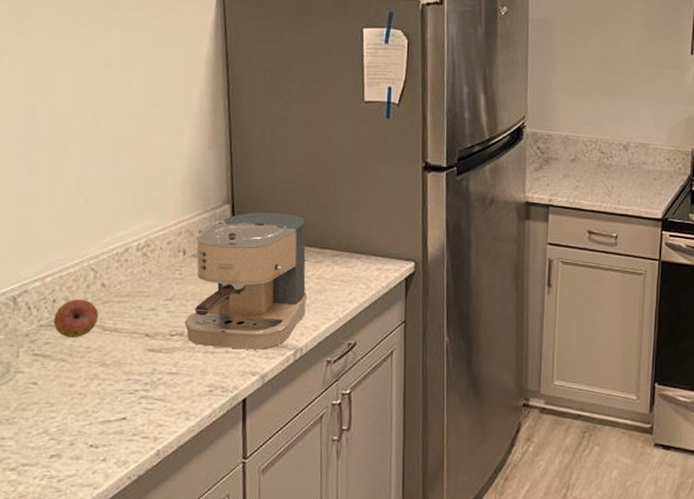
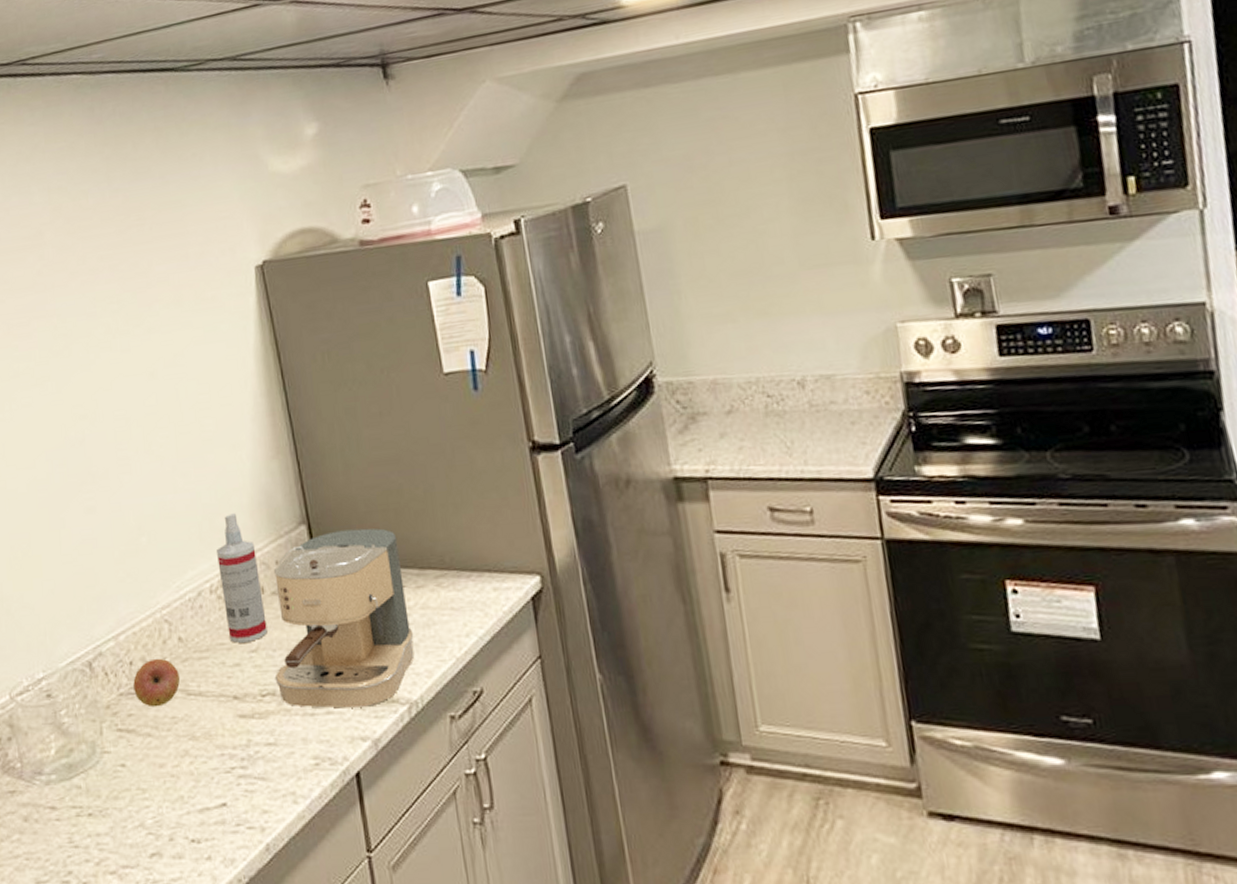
spray bottle: none [147,188,184,292] -> present [217,513,267,643]

